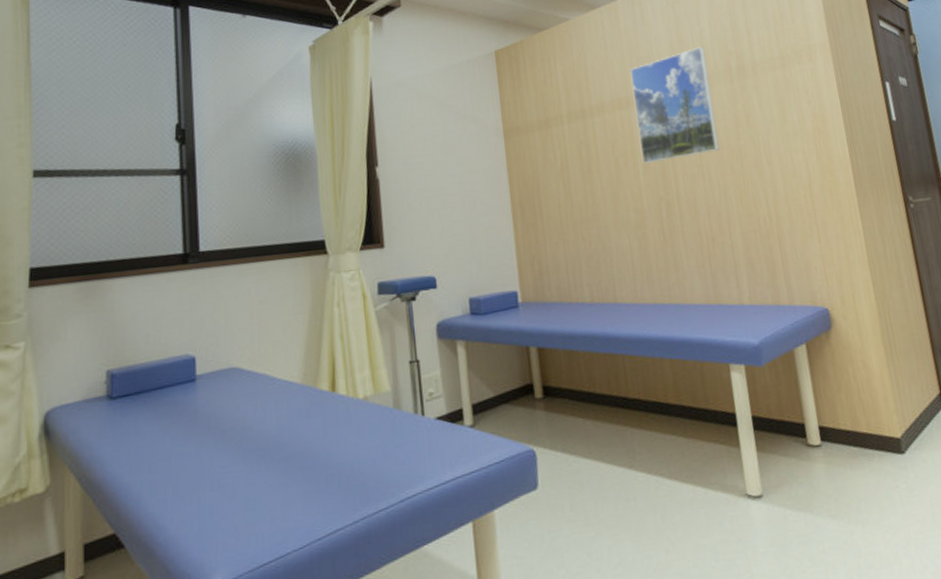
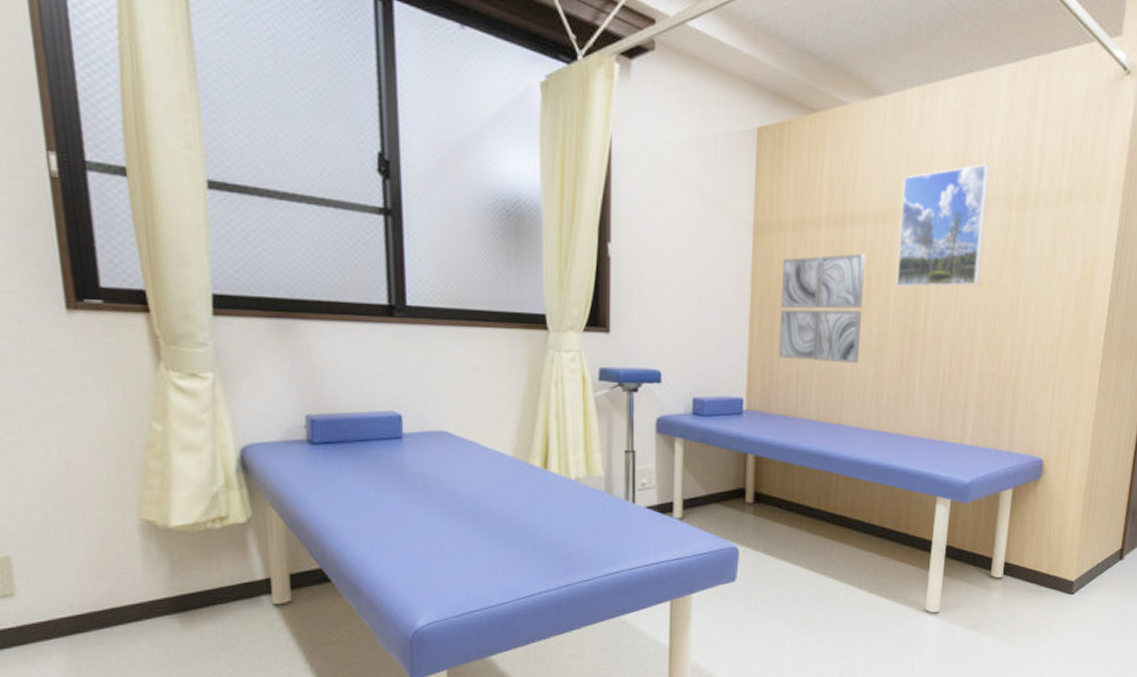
wall art: none [535,139,623,247] -> present [779,253,866,364]

